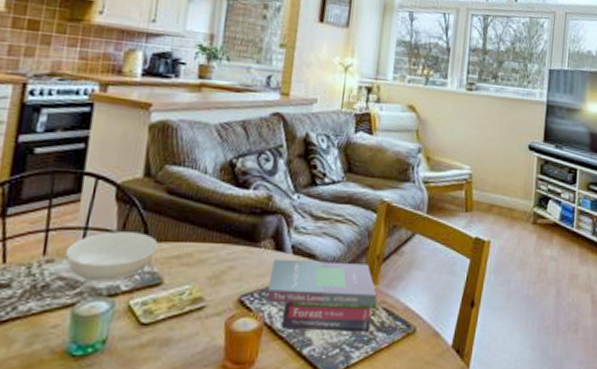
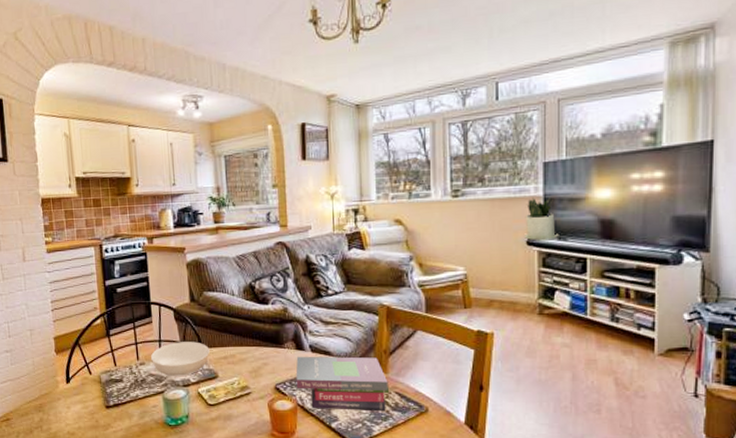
planter: none [526,103,557,148] -> present [523,197,559,241]

